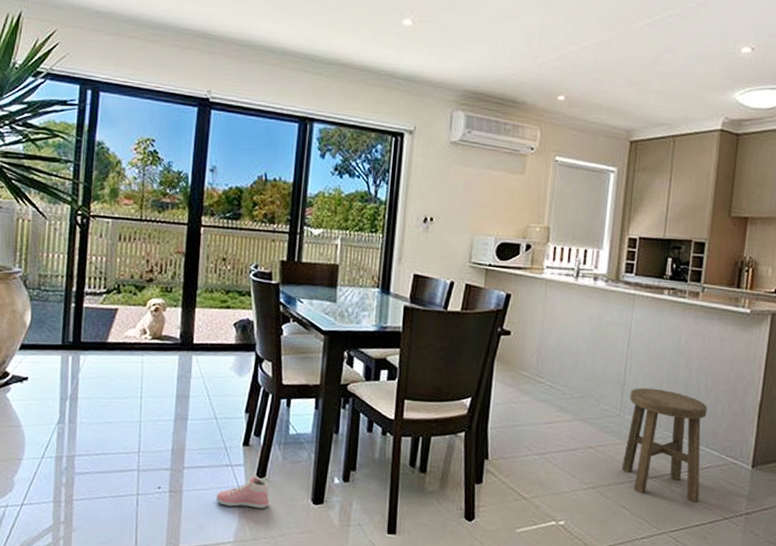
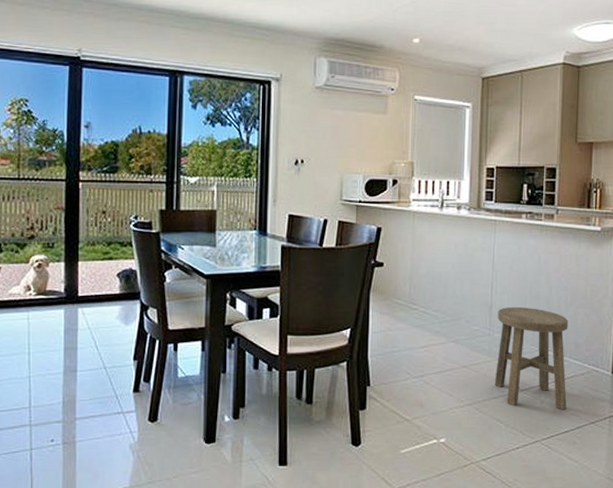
sneaker: present [216,476,270,509] -> none [110,422,163,453]

